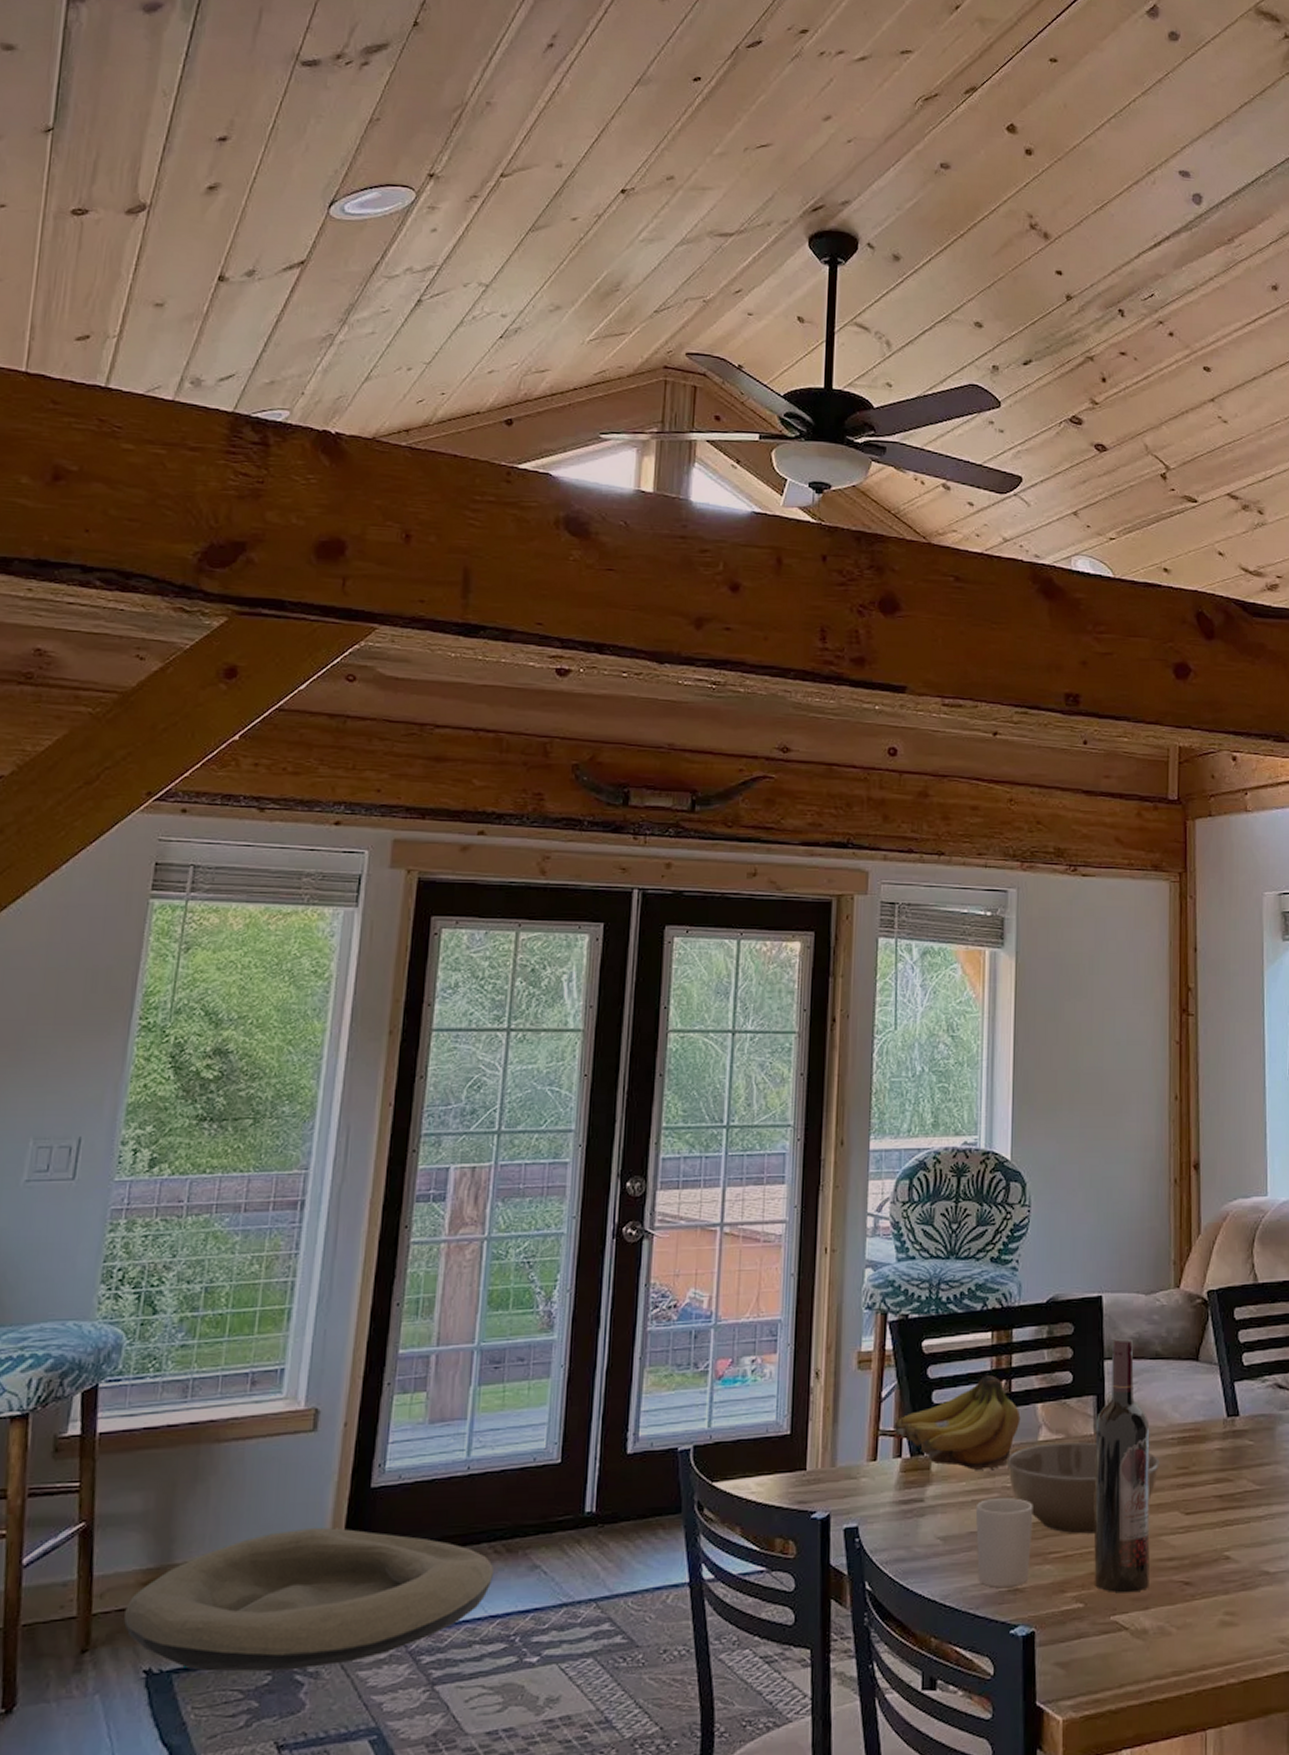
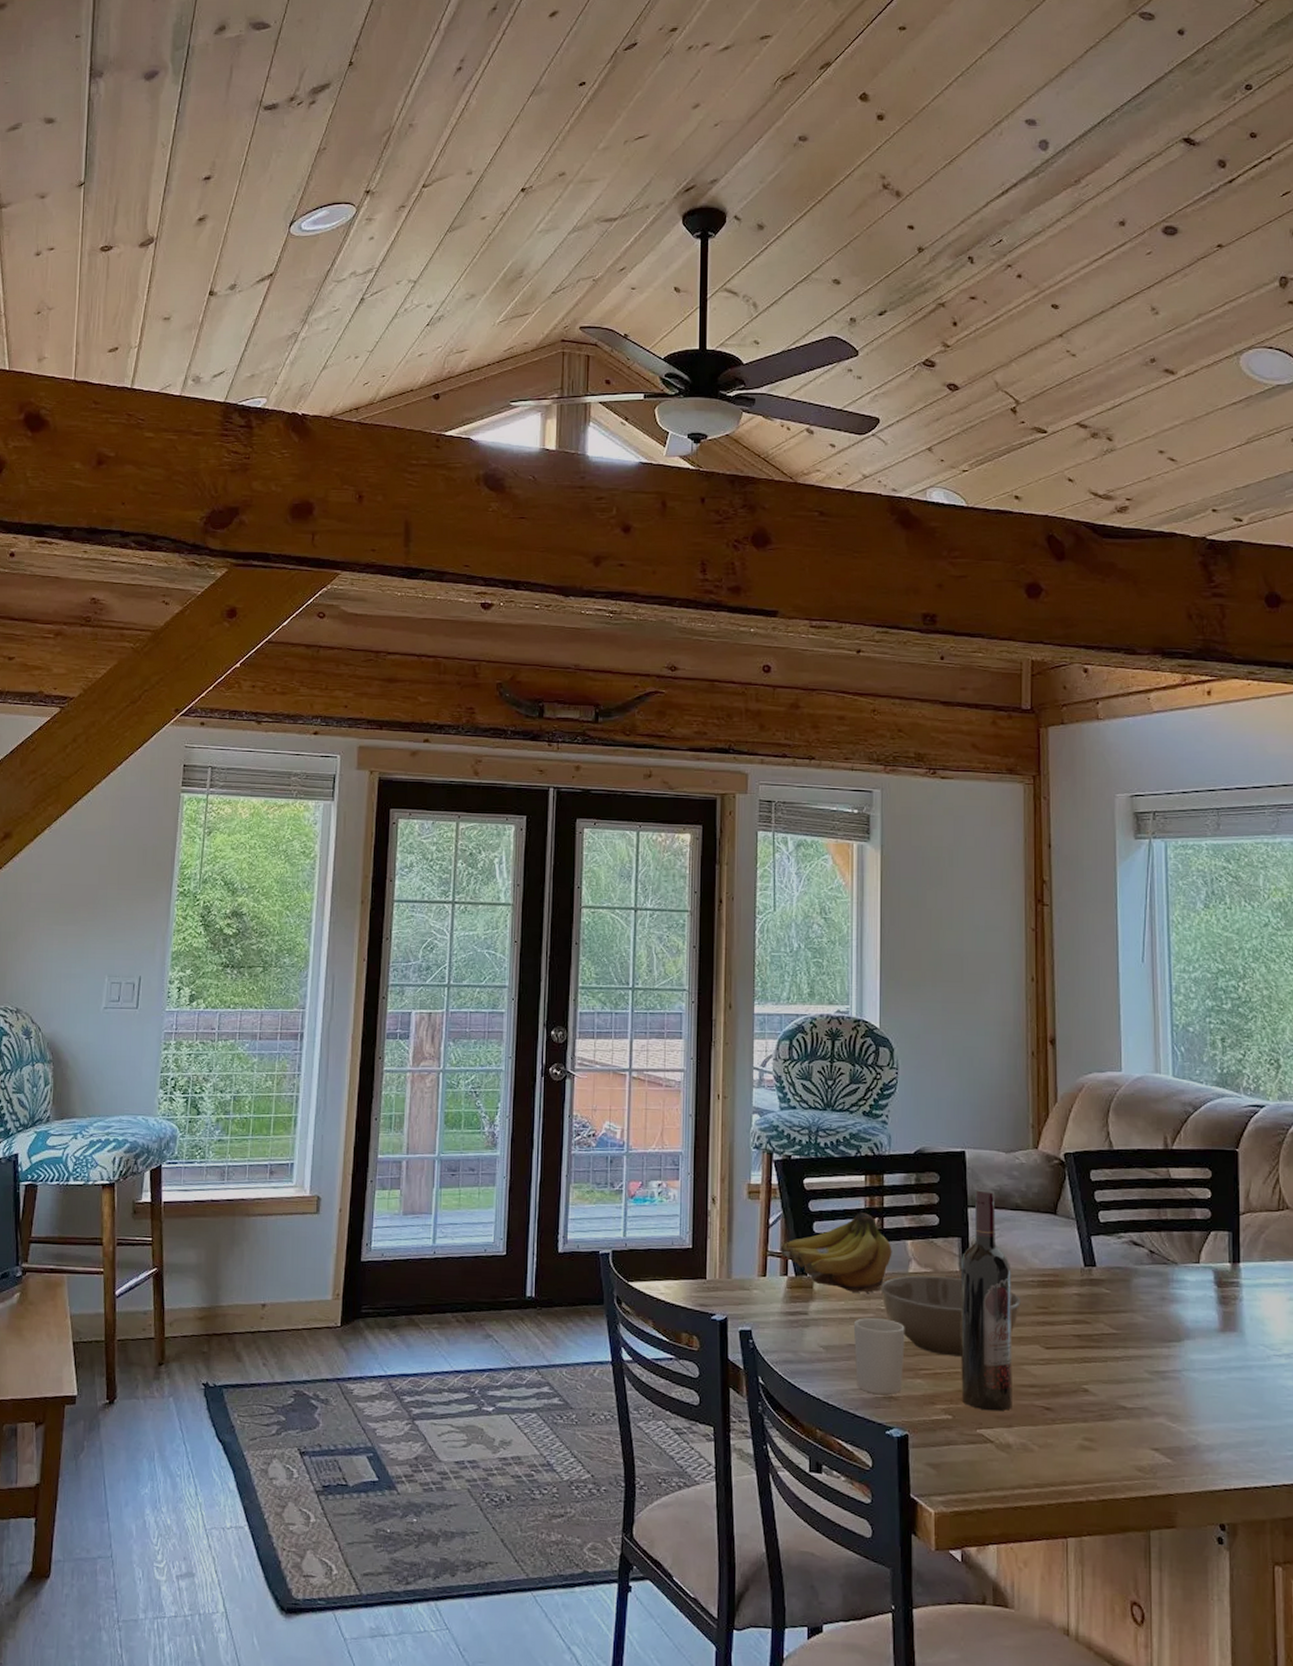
dog bed: present [124,1527,493,1672] -> none [187,1288,456,1396]

